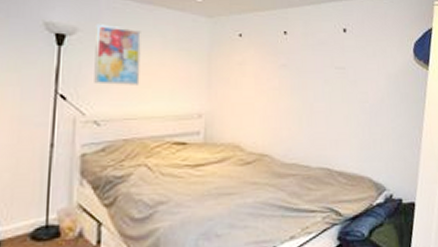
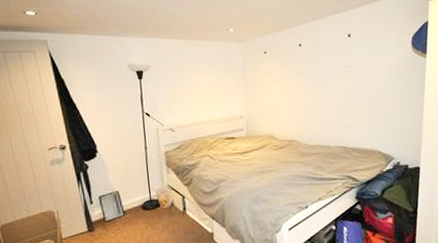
wall art: present [94,24,141,85] -> none [162,59,197,103]

